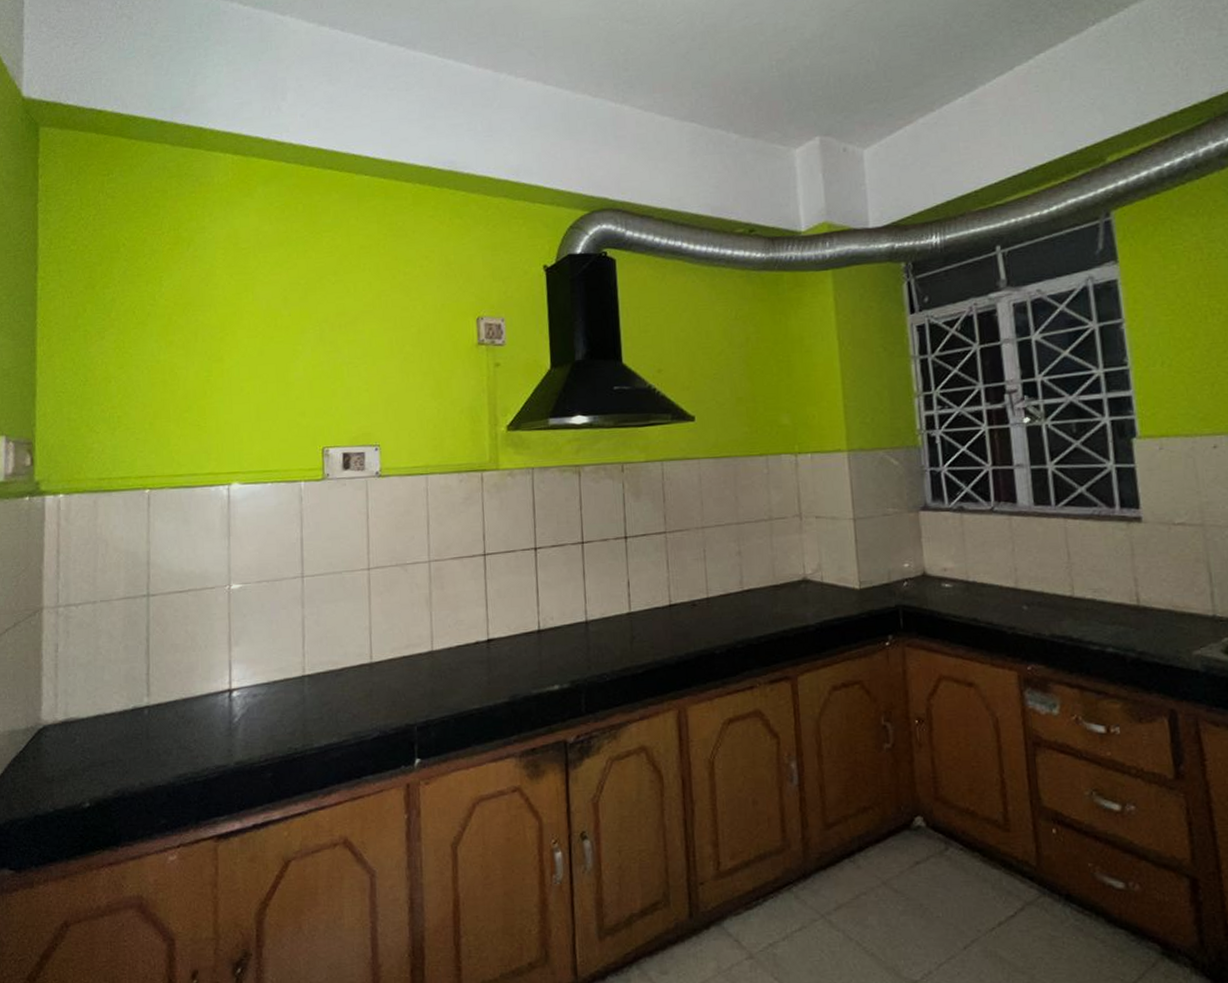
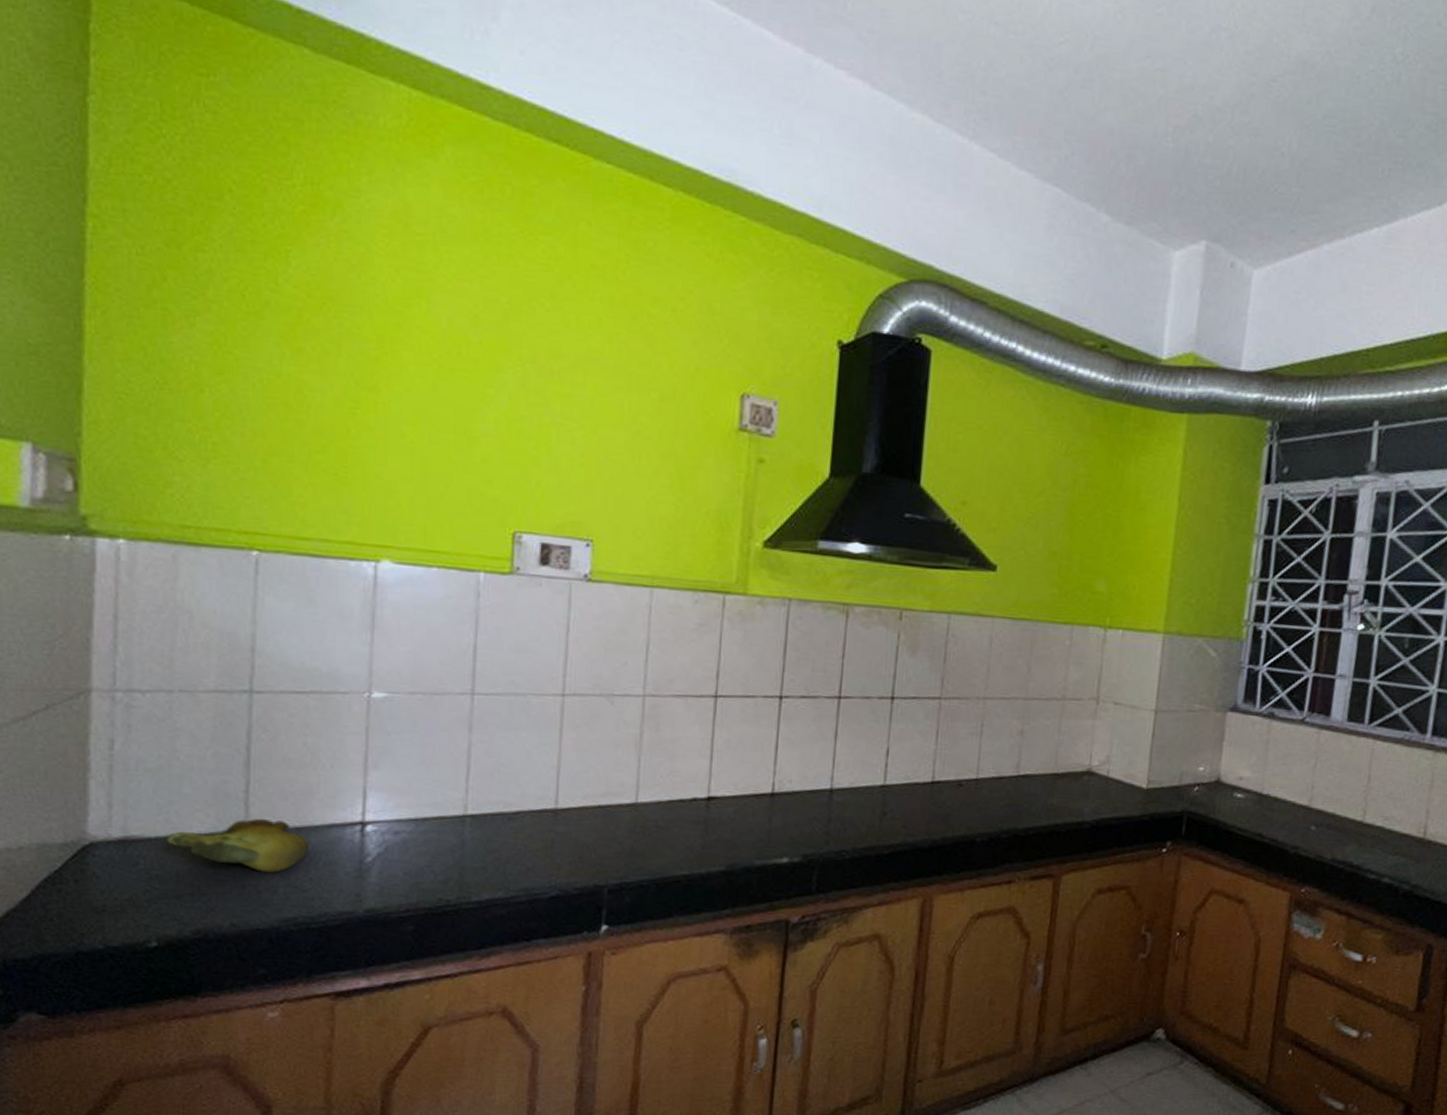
banana bunch: none [94,694,193,738] -> present [167,818,310,873]

